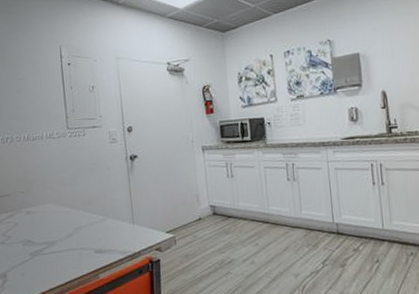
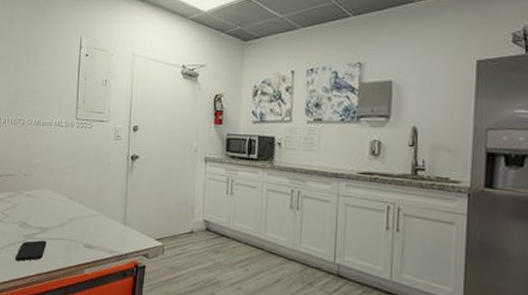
smartphone: none [24,254,56,280] -> present [15,240,47,261]

